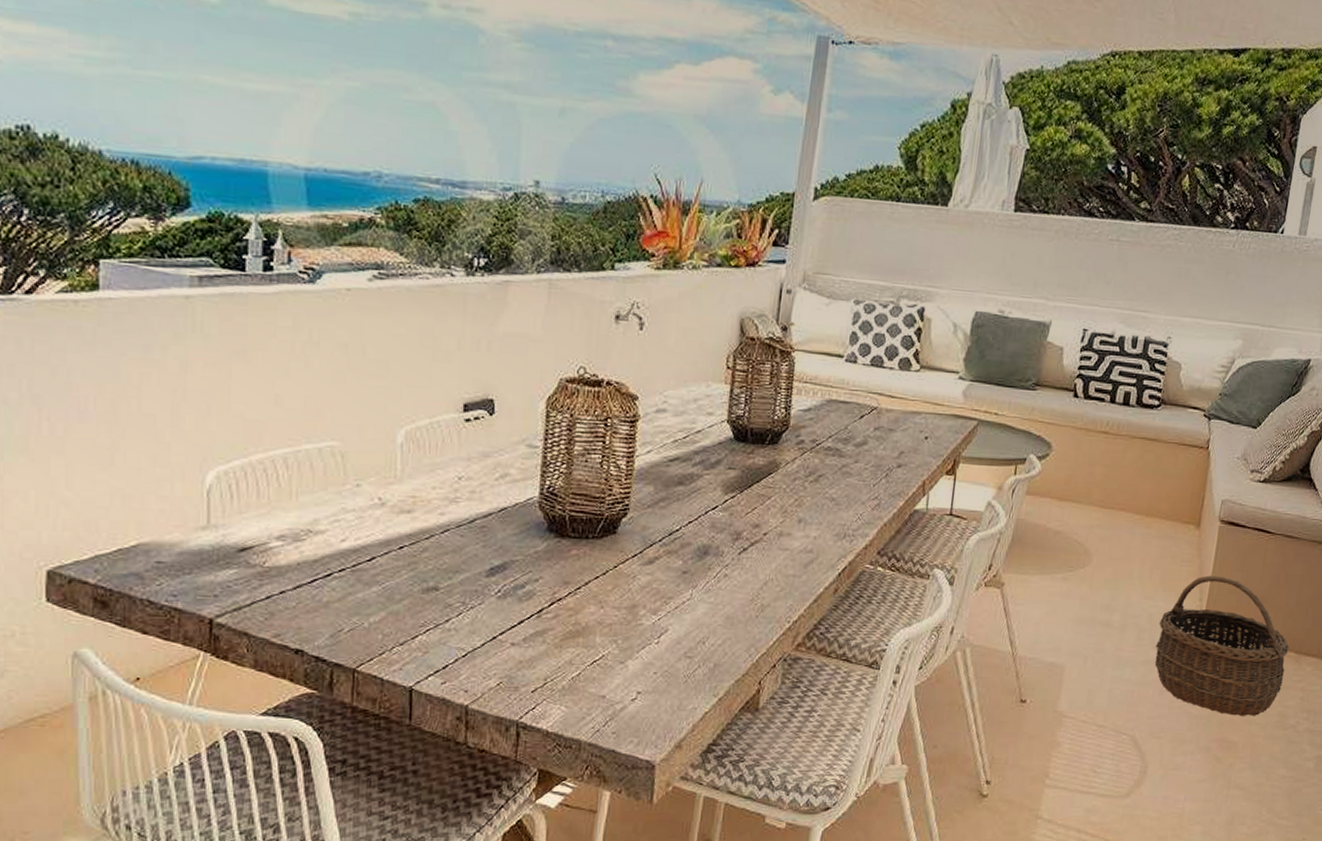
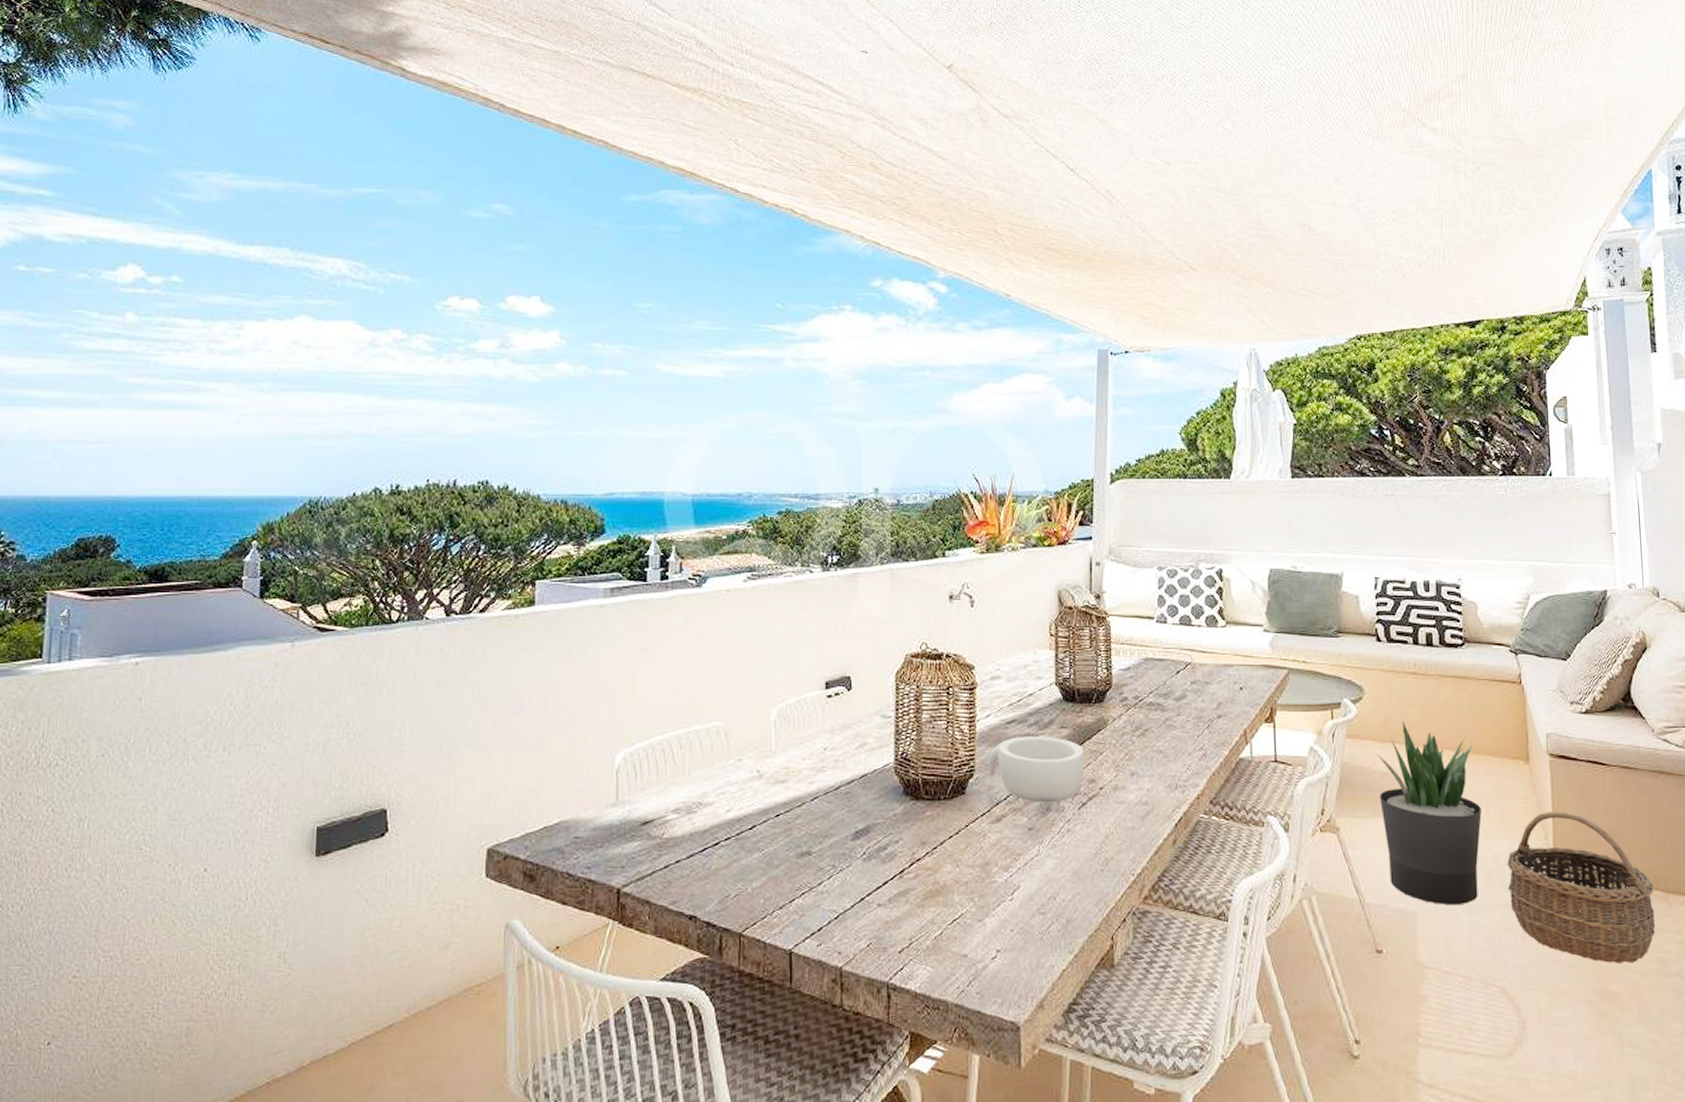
bowl: none [644,475,751,547] -> present [988,735,1084,803]
planter: none [1045,481,1149,659] -> present [1377,722,1482,904]

